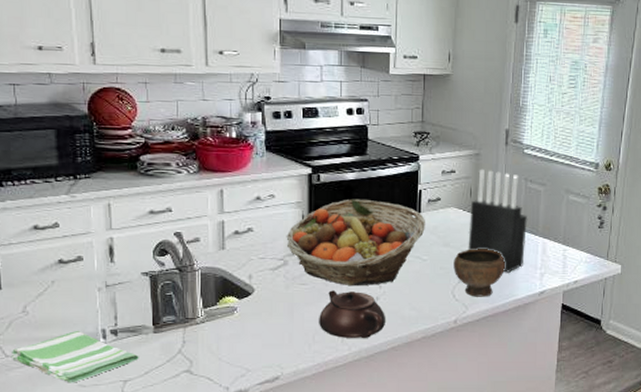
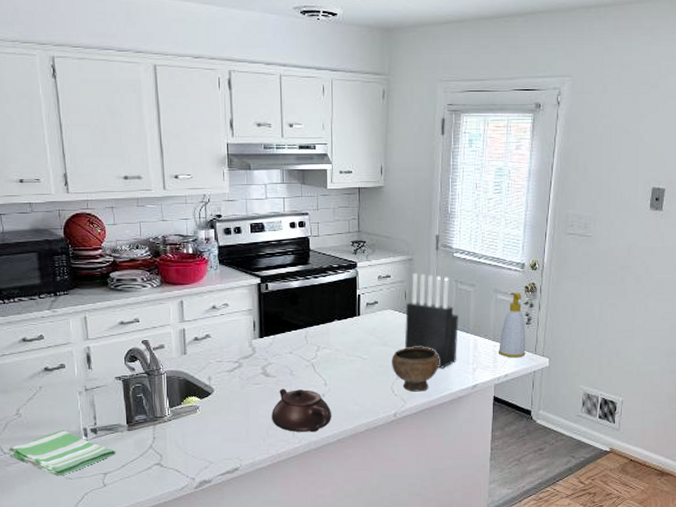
fruit basket: present [286,199,425,285] -> none [240,305,364,384]
soap bottle: none [569,194,598,264] -> present [499,292,526,358]

